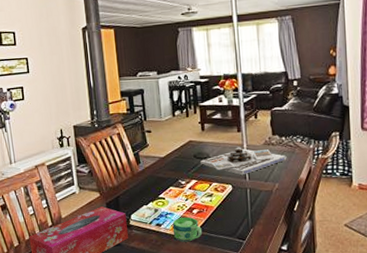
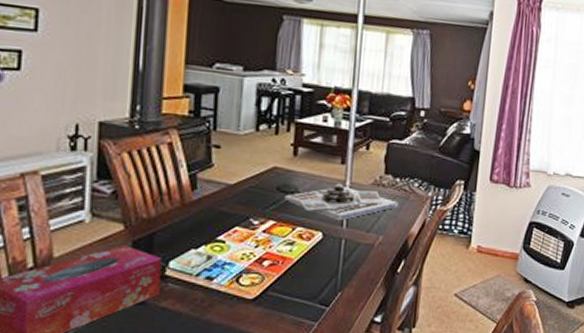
cup: present [172,217,203,242] -> none [229,269,272,305]

